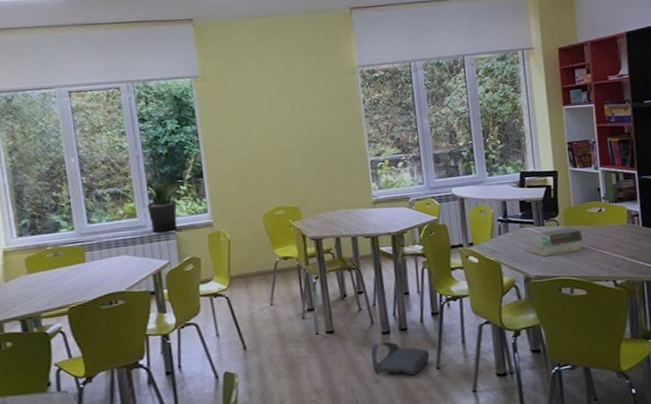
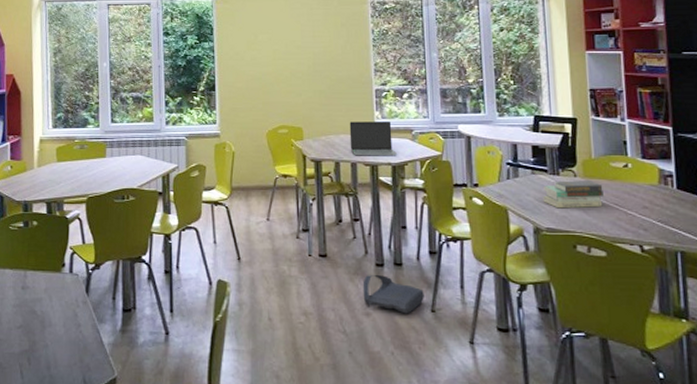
planter: present [147,180,178,233] -> none [163,89,190,139]
laptop: none [347,192,395,230] -> present [349,121,397,156]
binder: present [602,169,626,202] -> none [628,122,658,158]

